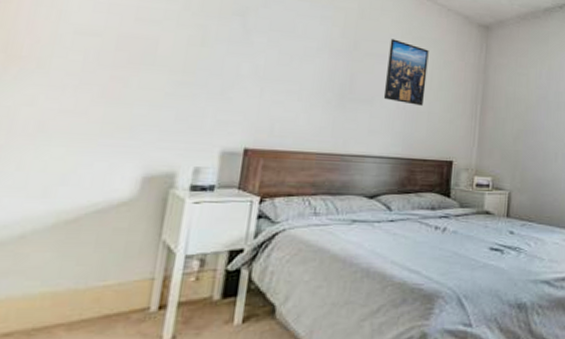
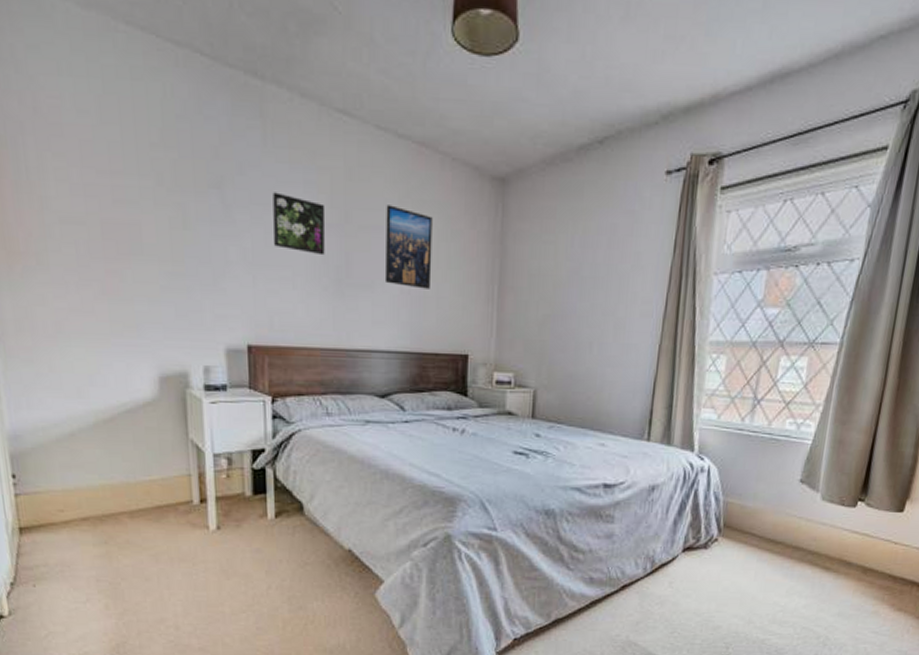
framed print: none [285,22,338,75] -> present [273,192,326,256]

